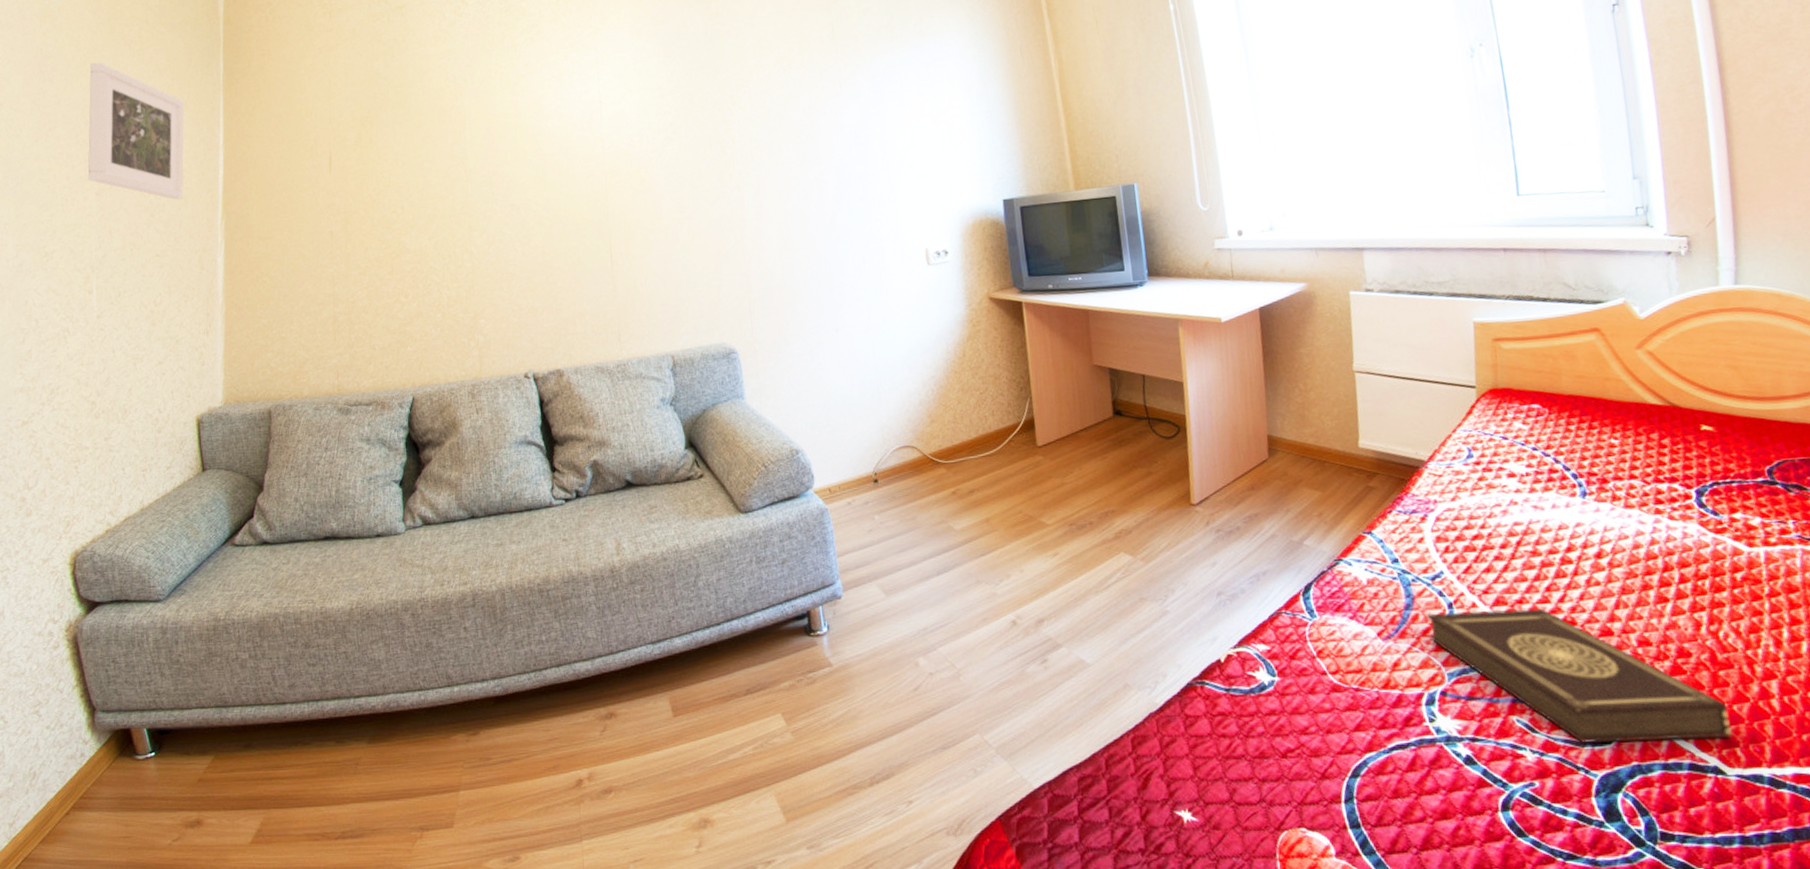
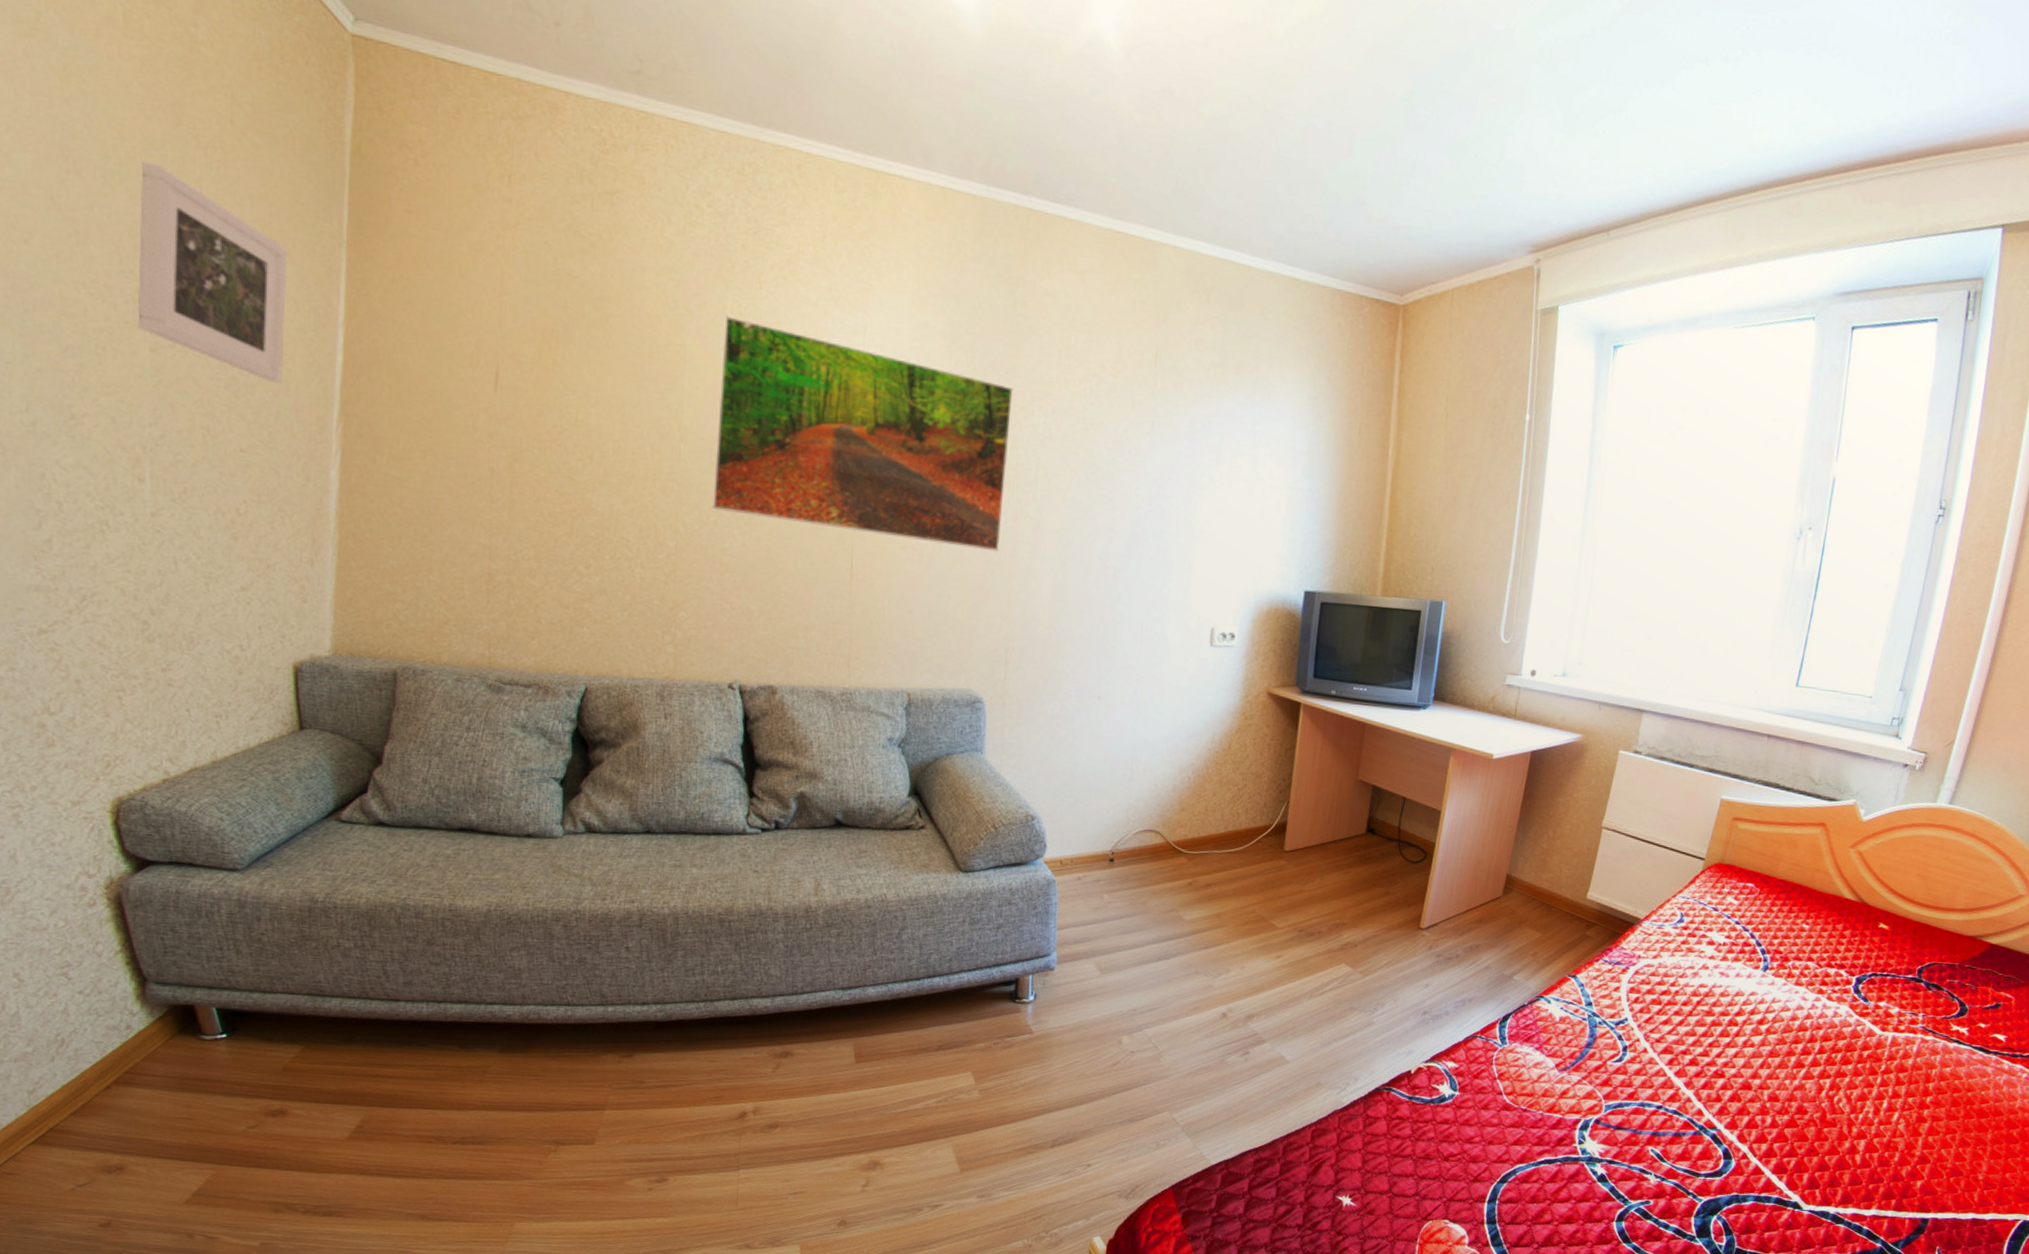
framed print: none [491,76,730,231] -> present [713,316,1013,552]
book: present [1426,608,1734,744] -> none [1599,1053,1821,1182]

